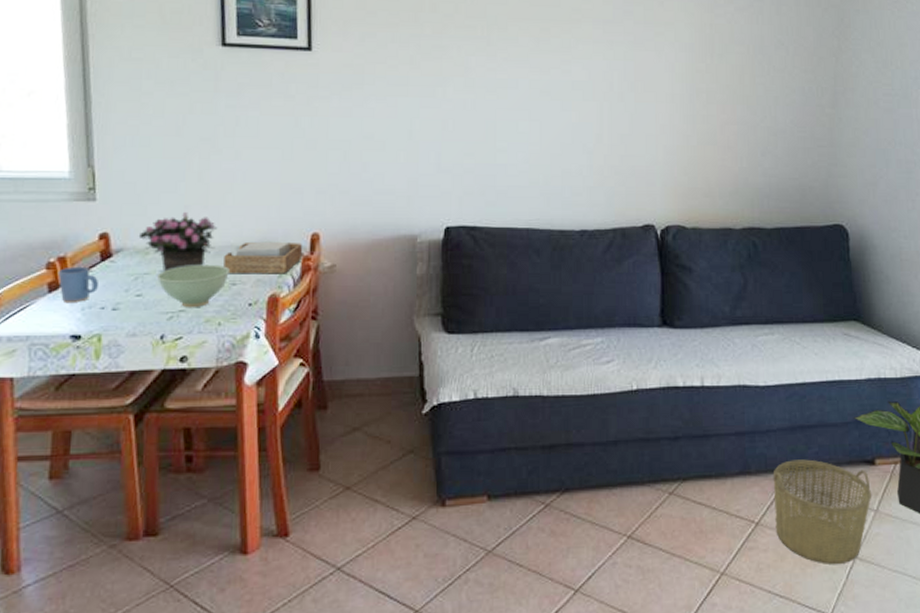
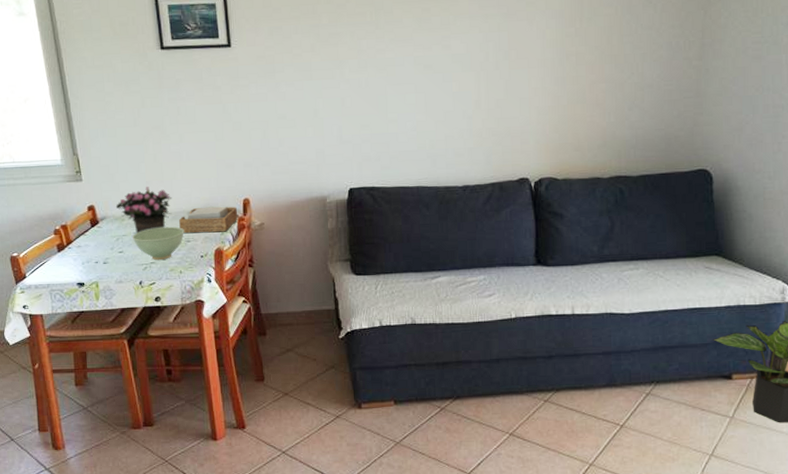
mug: present [57,266,100,302] -> none [62,231,92,259]
basket: present [773,459,872,564] -> none [636,374,729,460]

